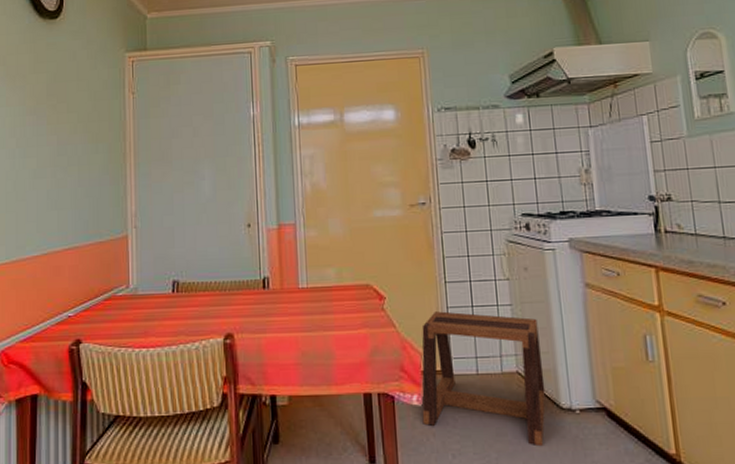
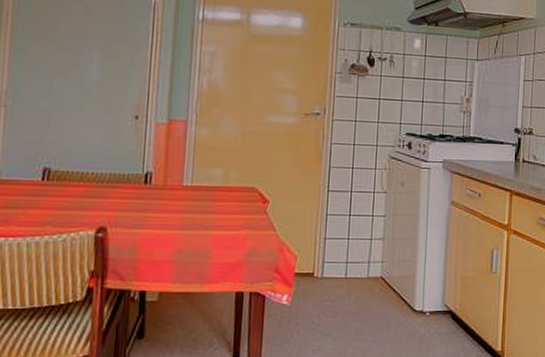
stool: present [422,311,546,447] -> none [289,218,406,344]

